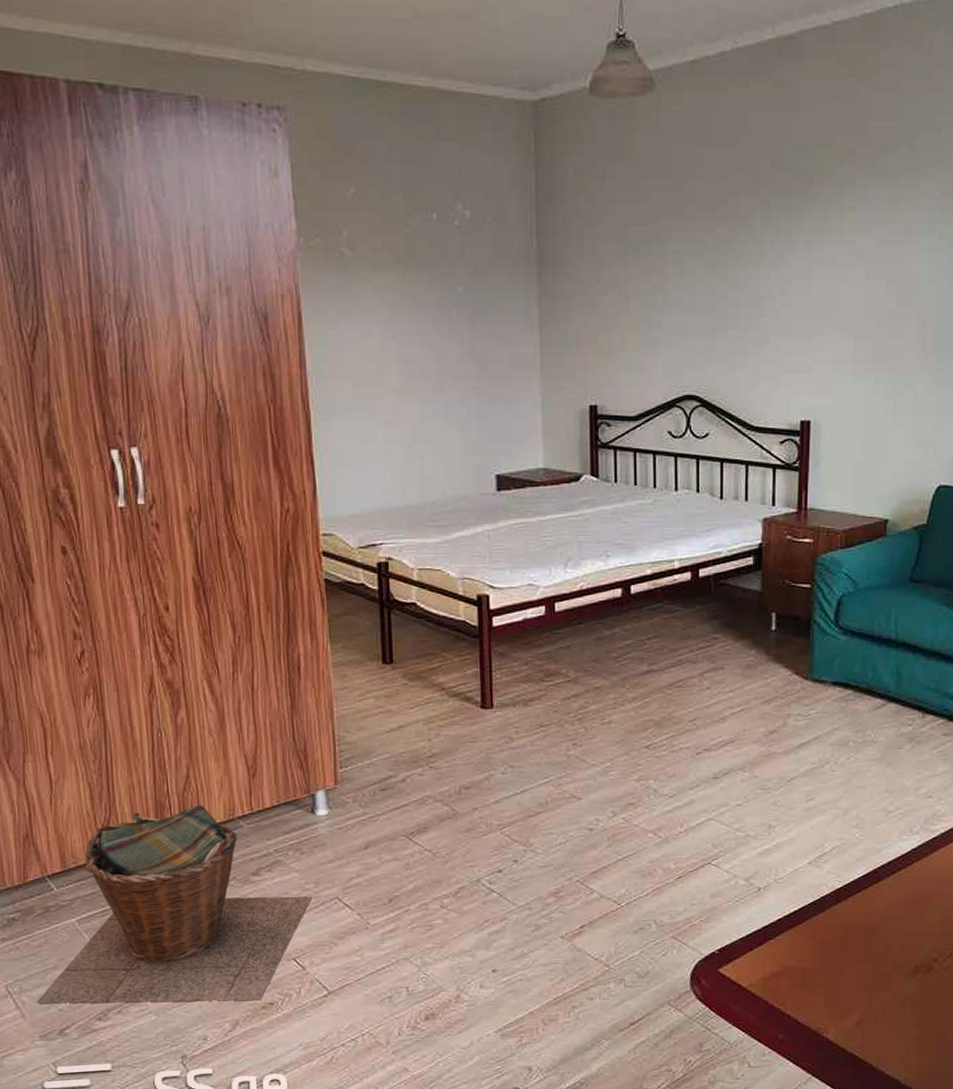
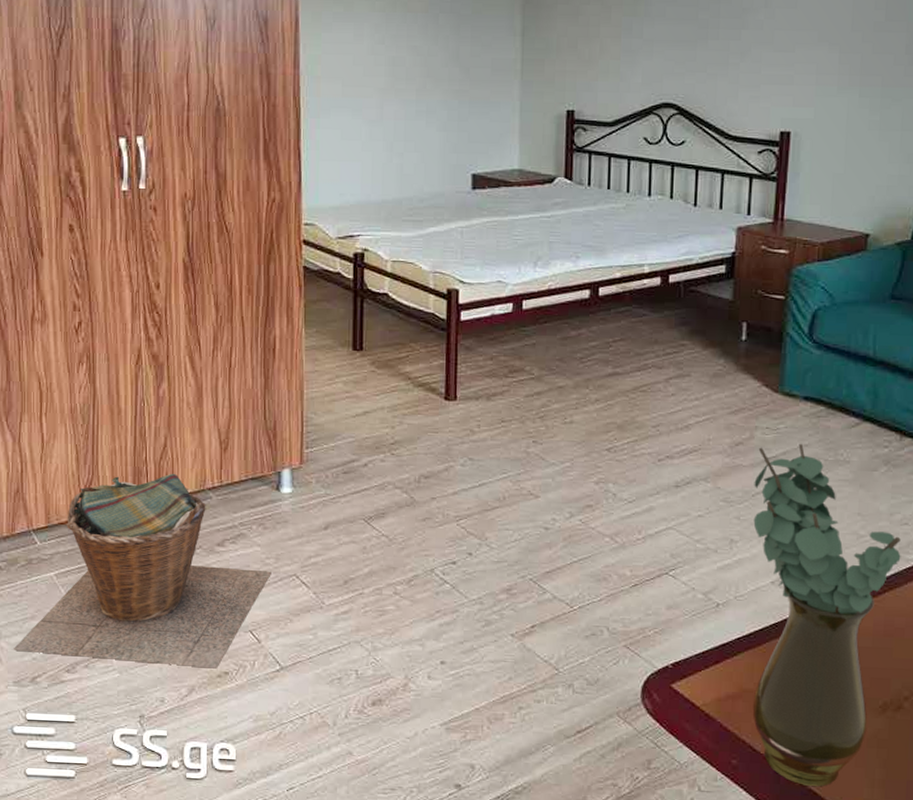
vase: none [789,727,927,1051] -> present [752,443,901,787]

